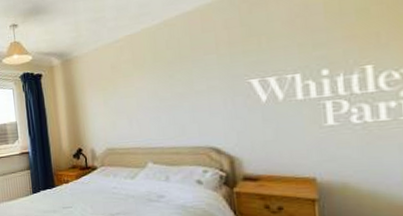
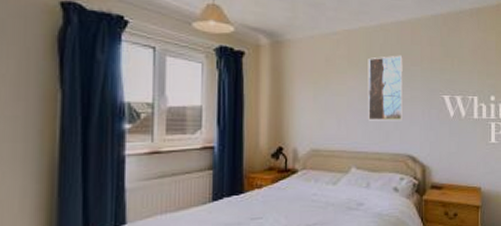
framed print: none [154,47,201,117] -> present [367,55,404,121]

